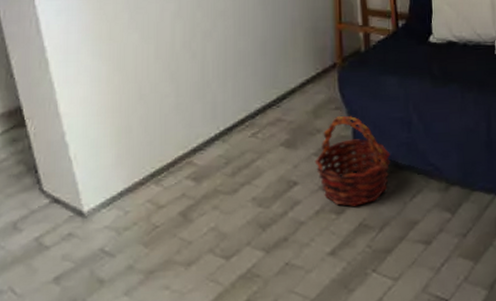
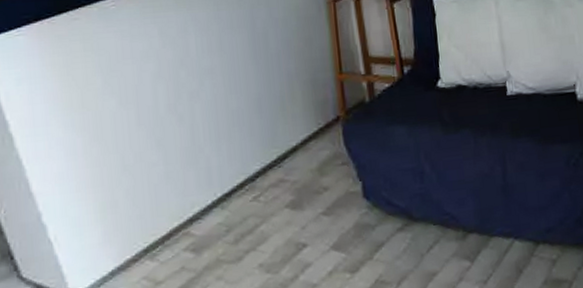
basket: present [314,115,391,206] -> none [323,170,405,265]

